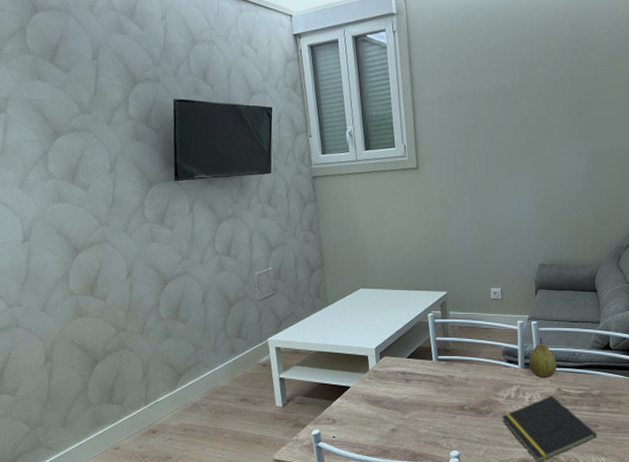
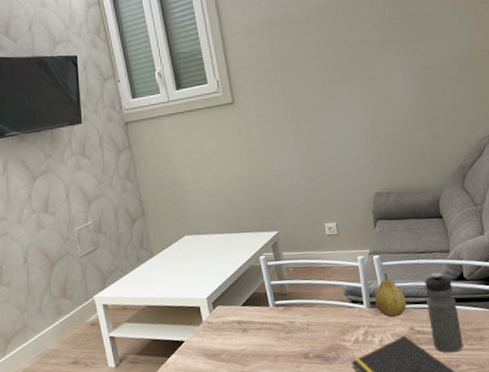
water bottle: none [574,340,603,414] -> present [424,272,464,353]

